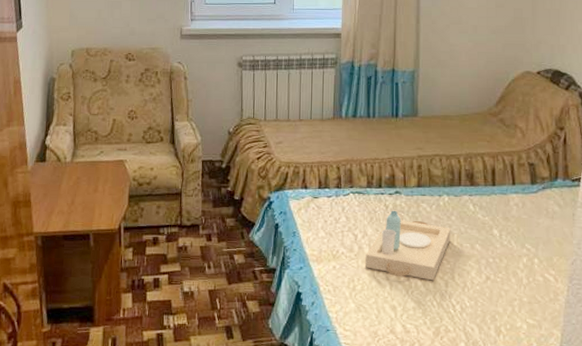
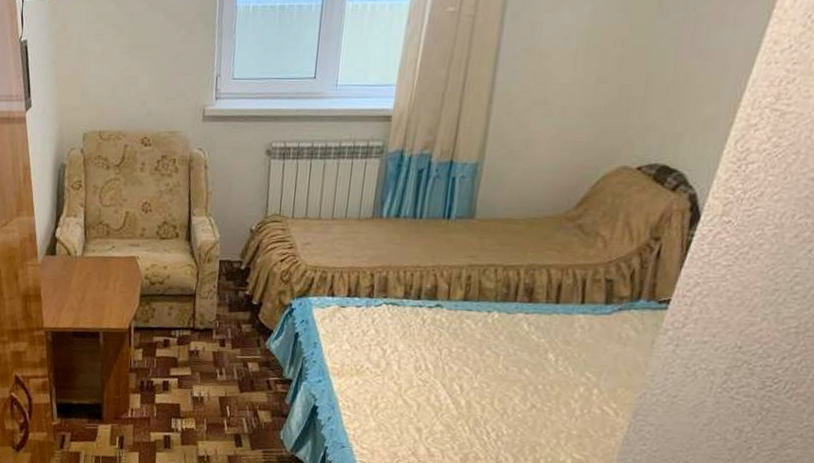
serving tray: present [365,210,451,281] -> none [392,325,497,405]

